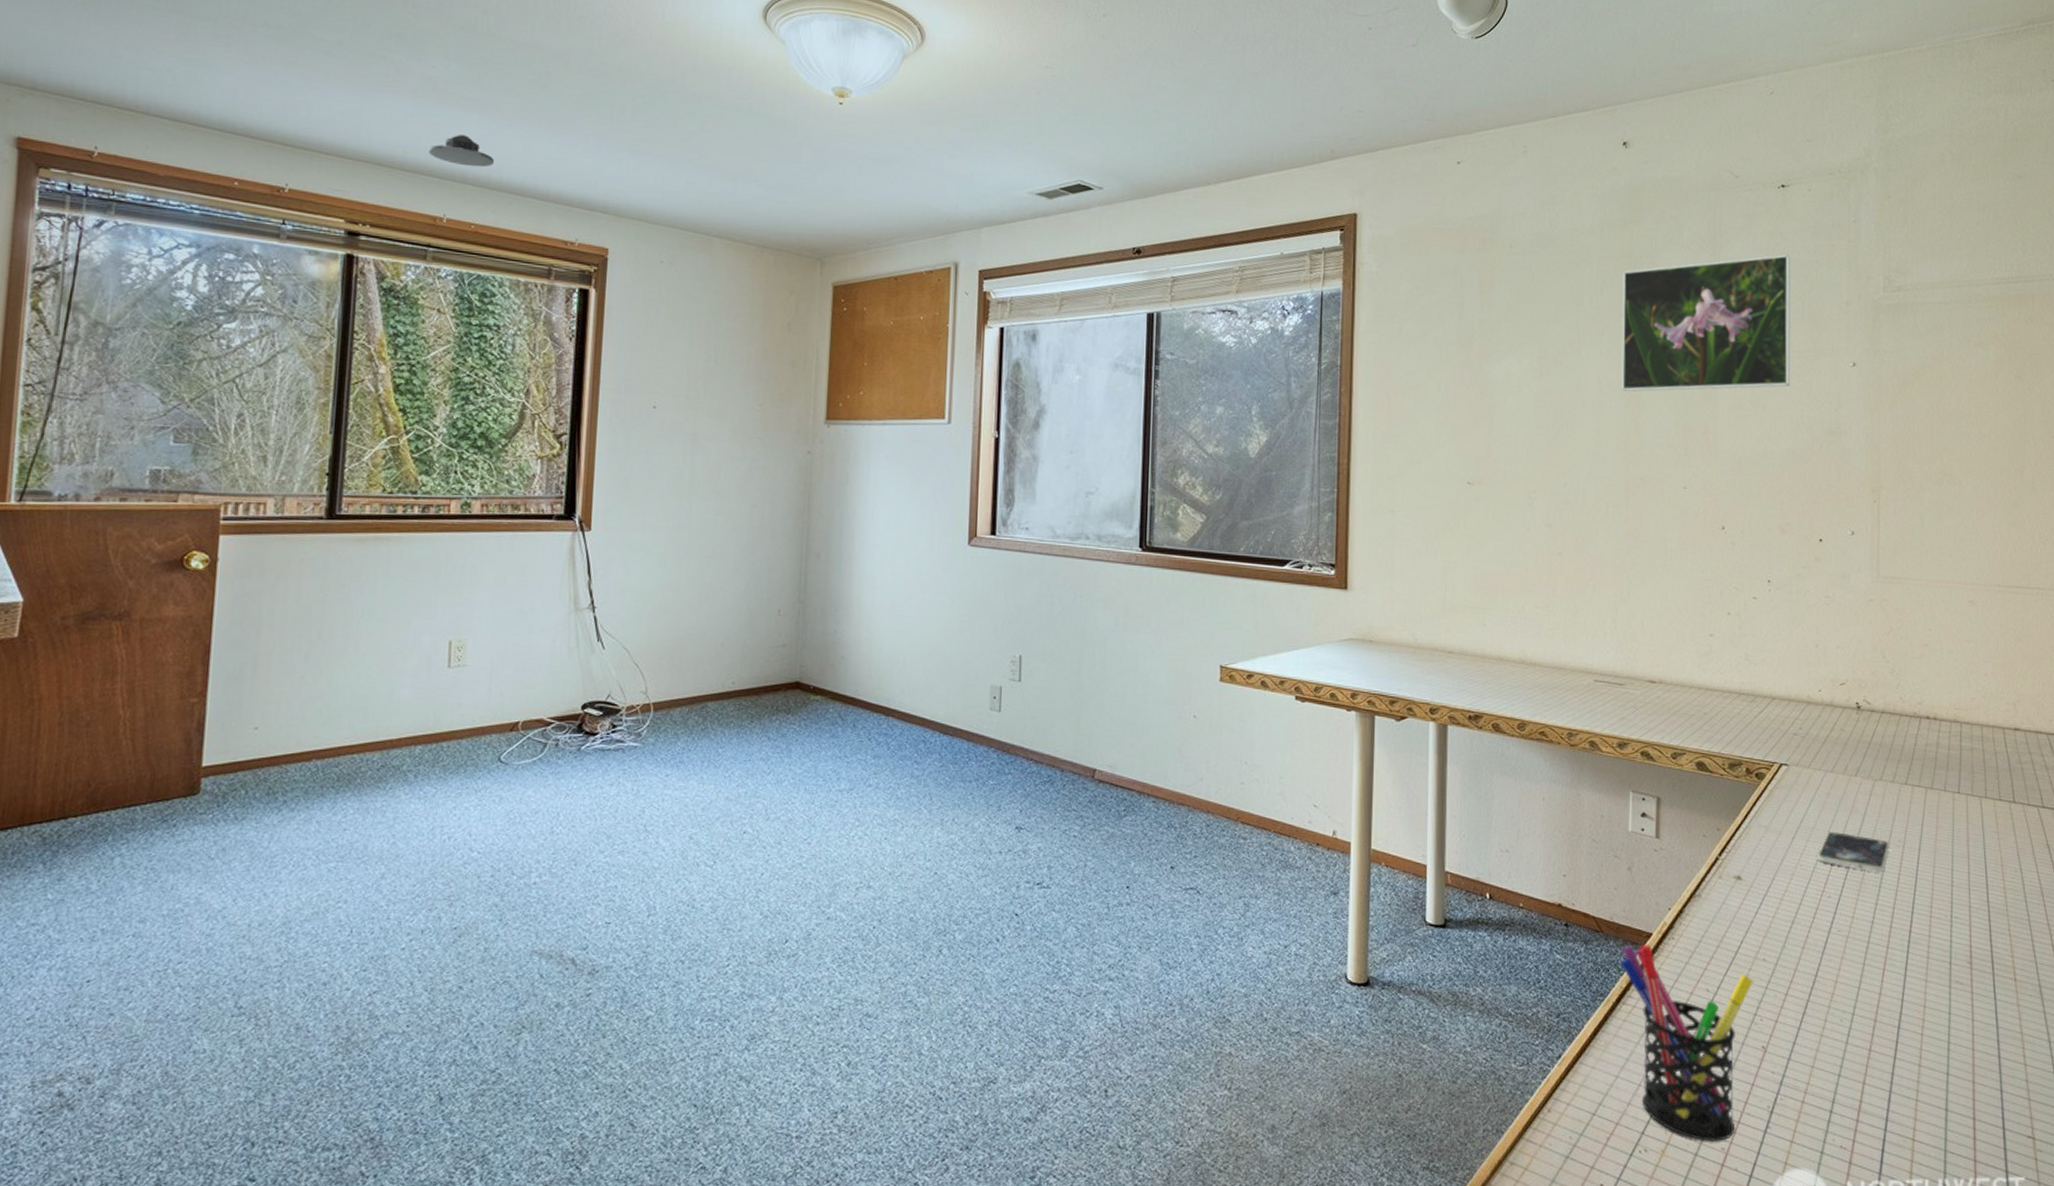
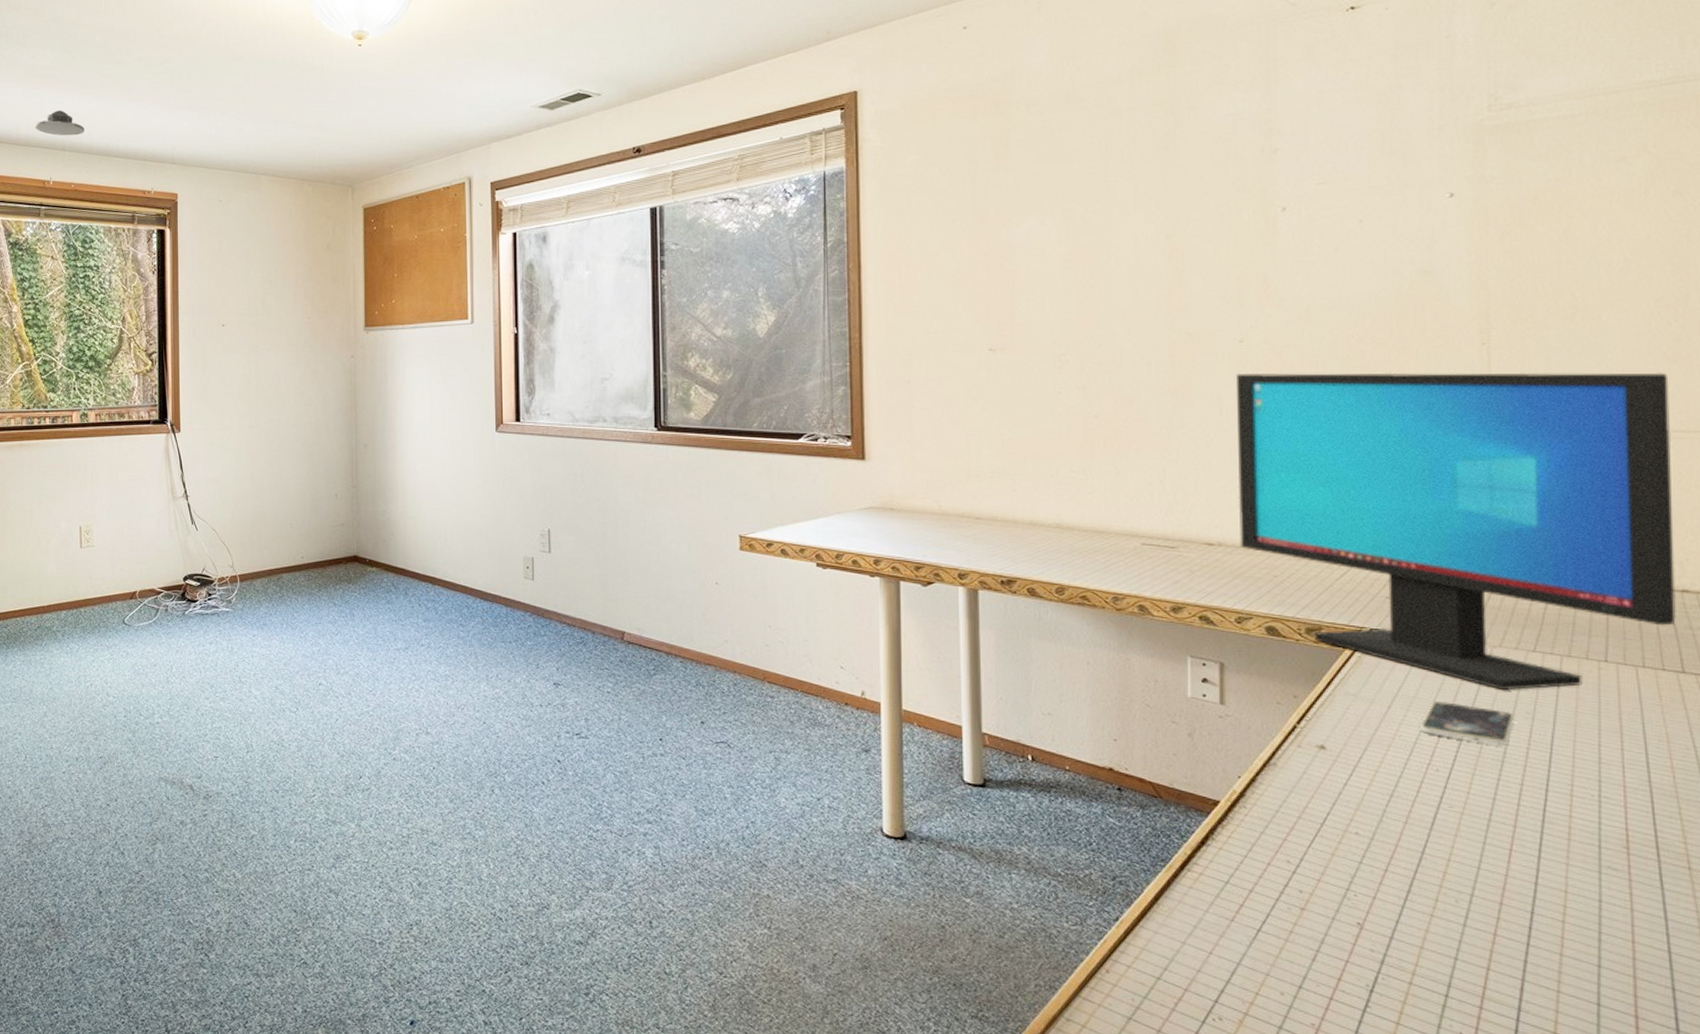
pen holder: present [1620,944,1753,1143] -> none [1182,812,1344,1017]
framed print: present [1621,254,1791,392] -> none [1158,82,1369,246]
computer monitor: none [1677,517,2010,820] -> present [1235,372,1676,690]

